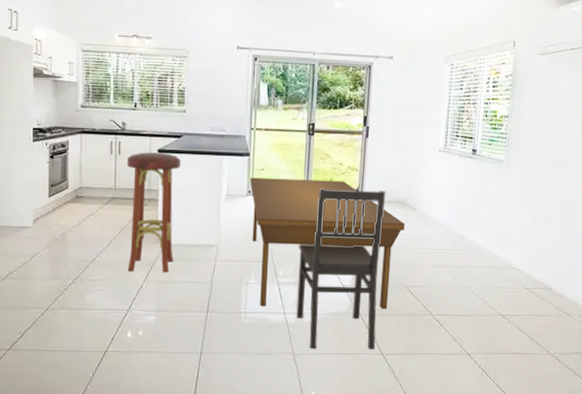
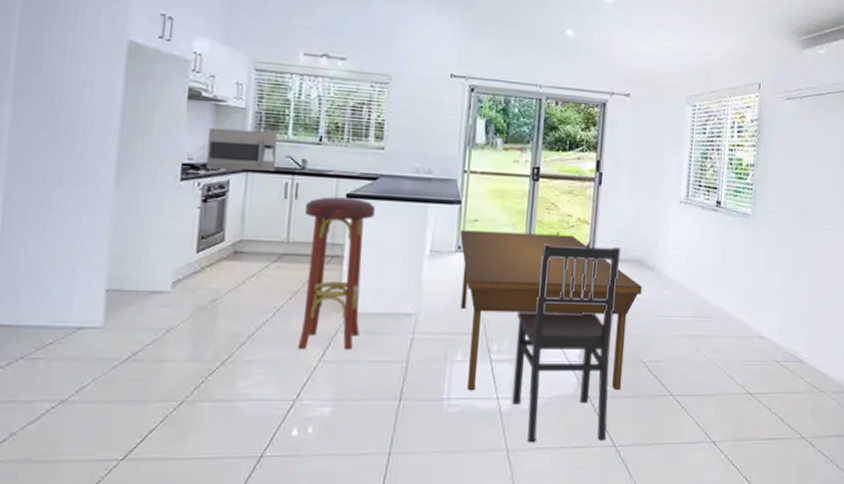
microwave: none [51,99,103,133] -> present [206,127,278,172]

